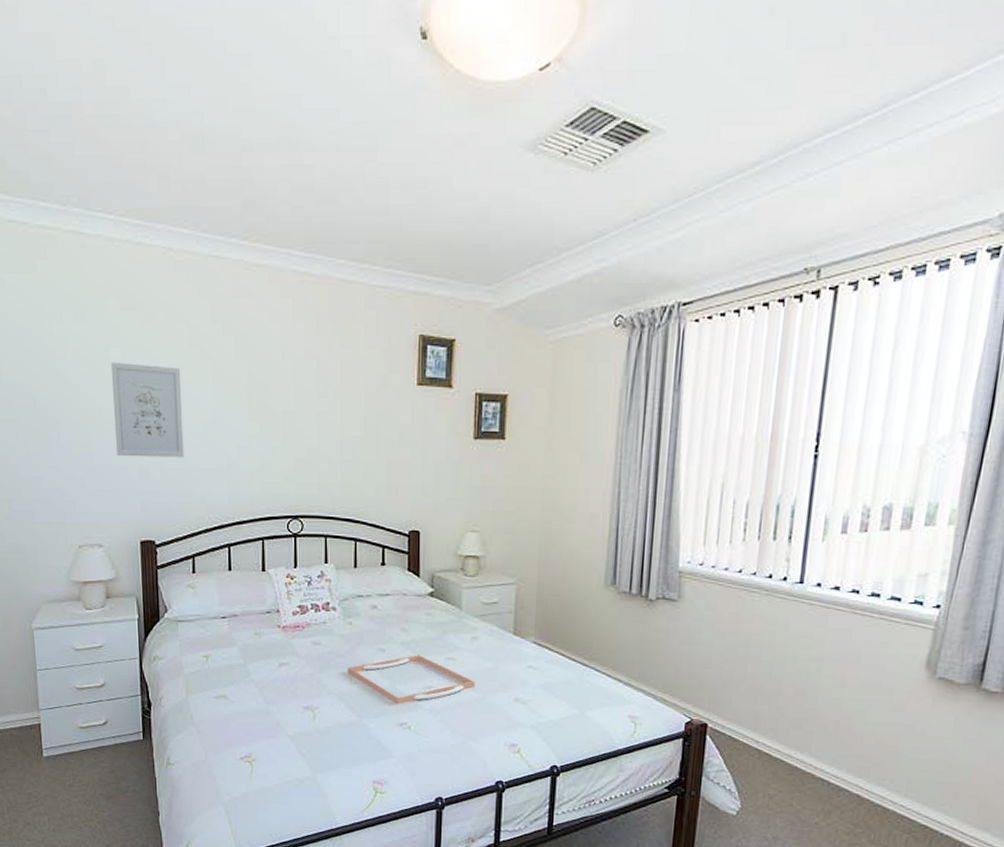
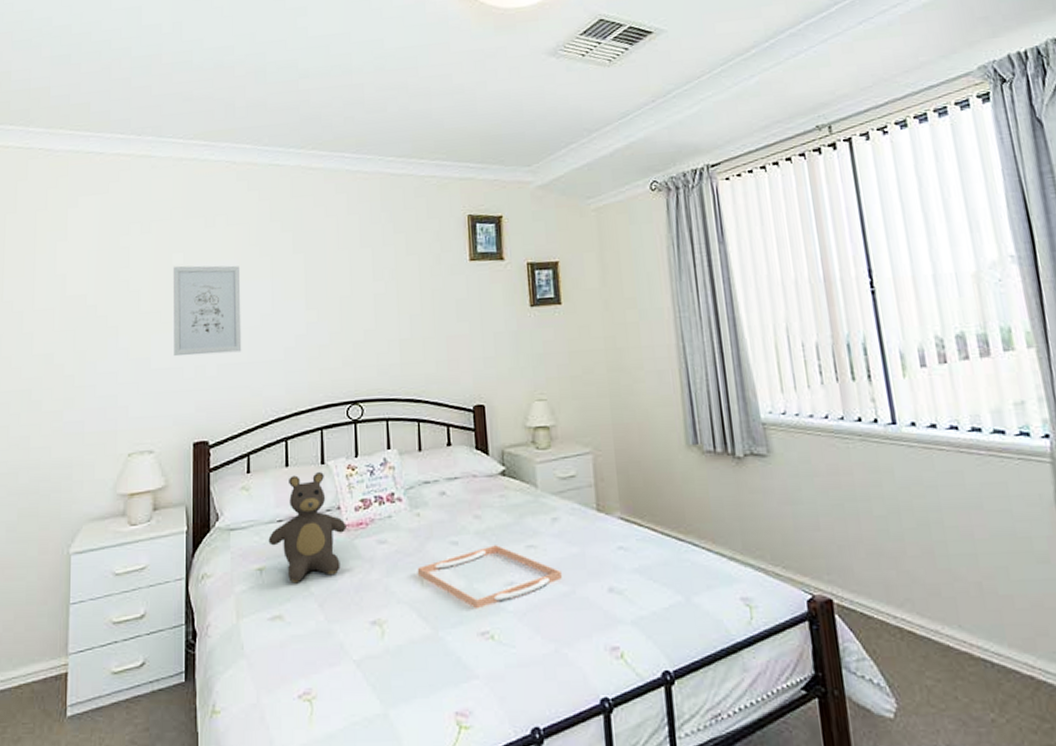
teddy bear: none [213,578,285,670] -> present [268,472,347,582]

